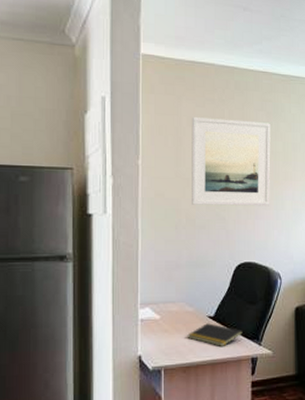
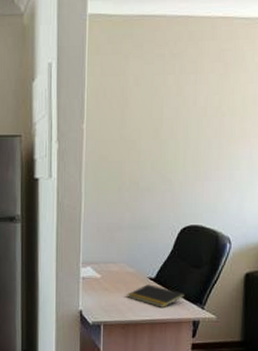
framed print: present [191,117,271,206] -> none [136,74,228,167]

